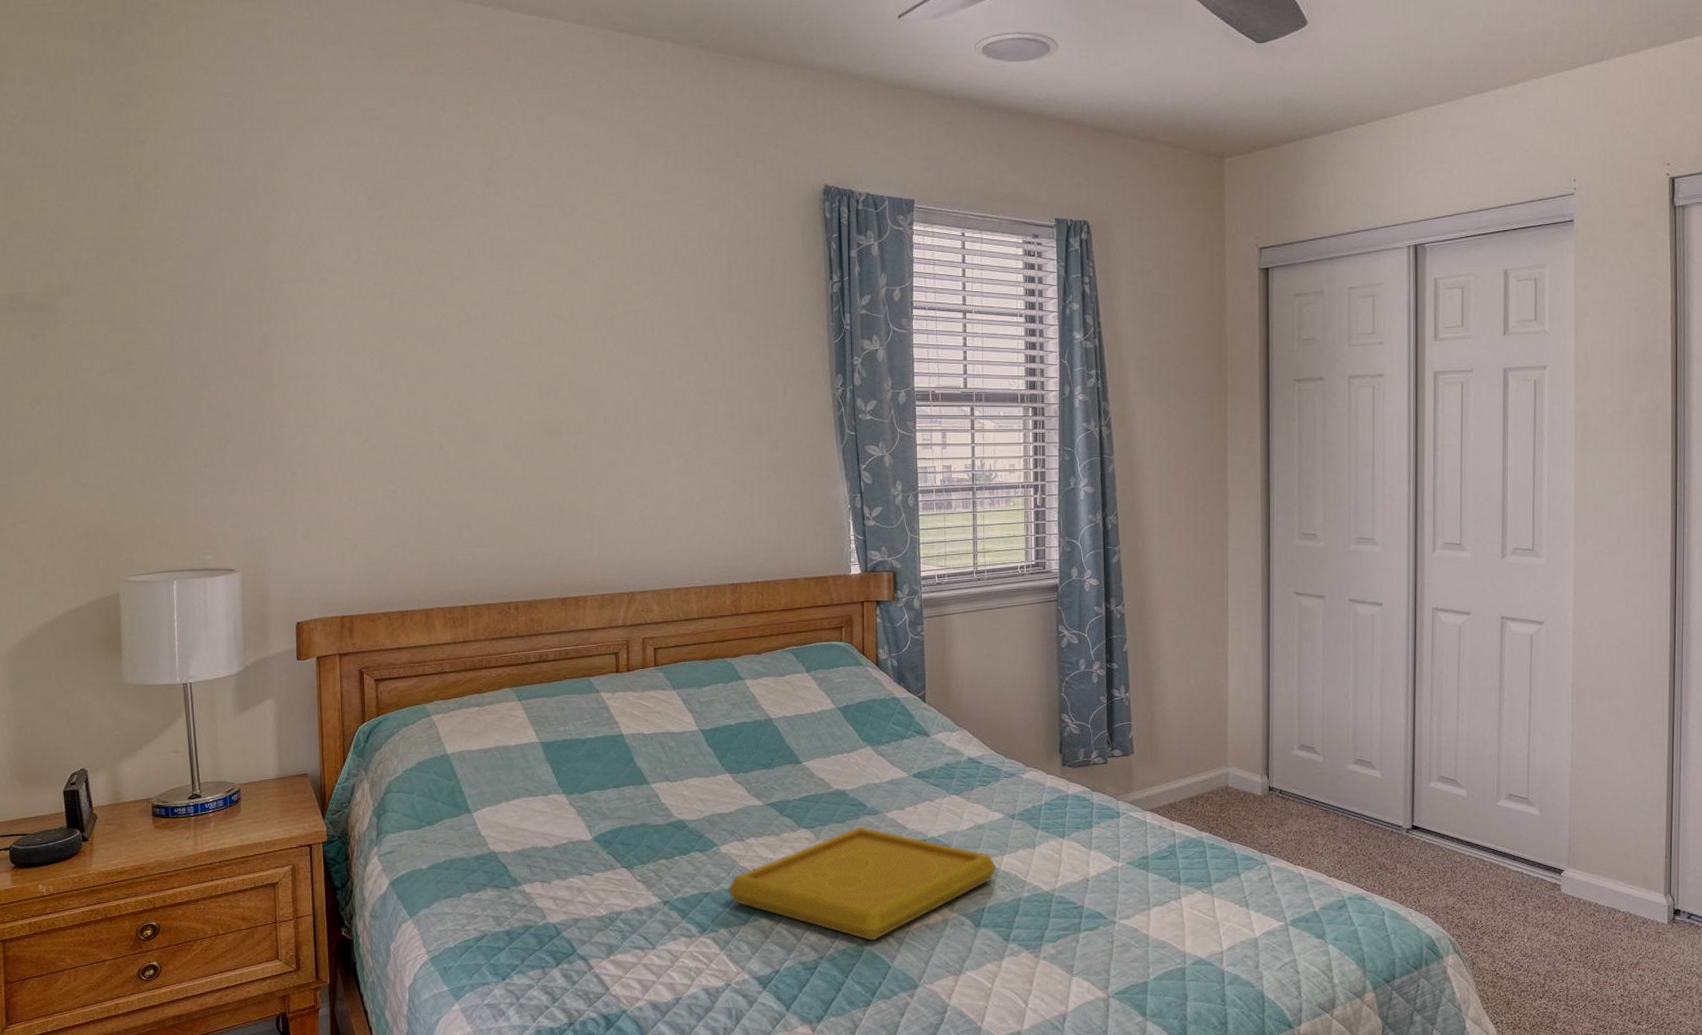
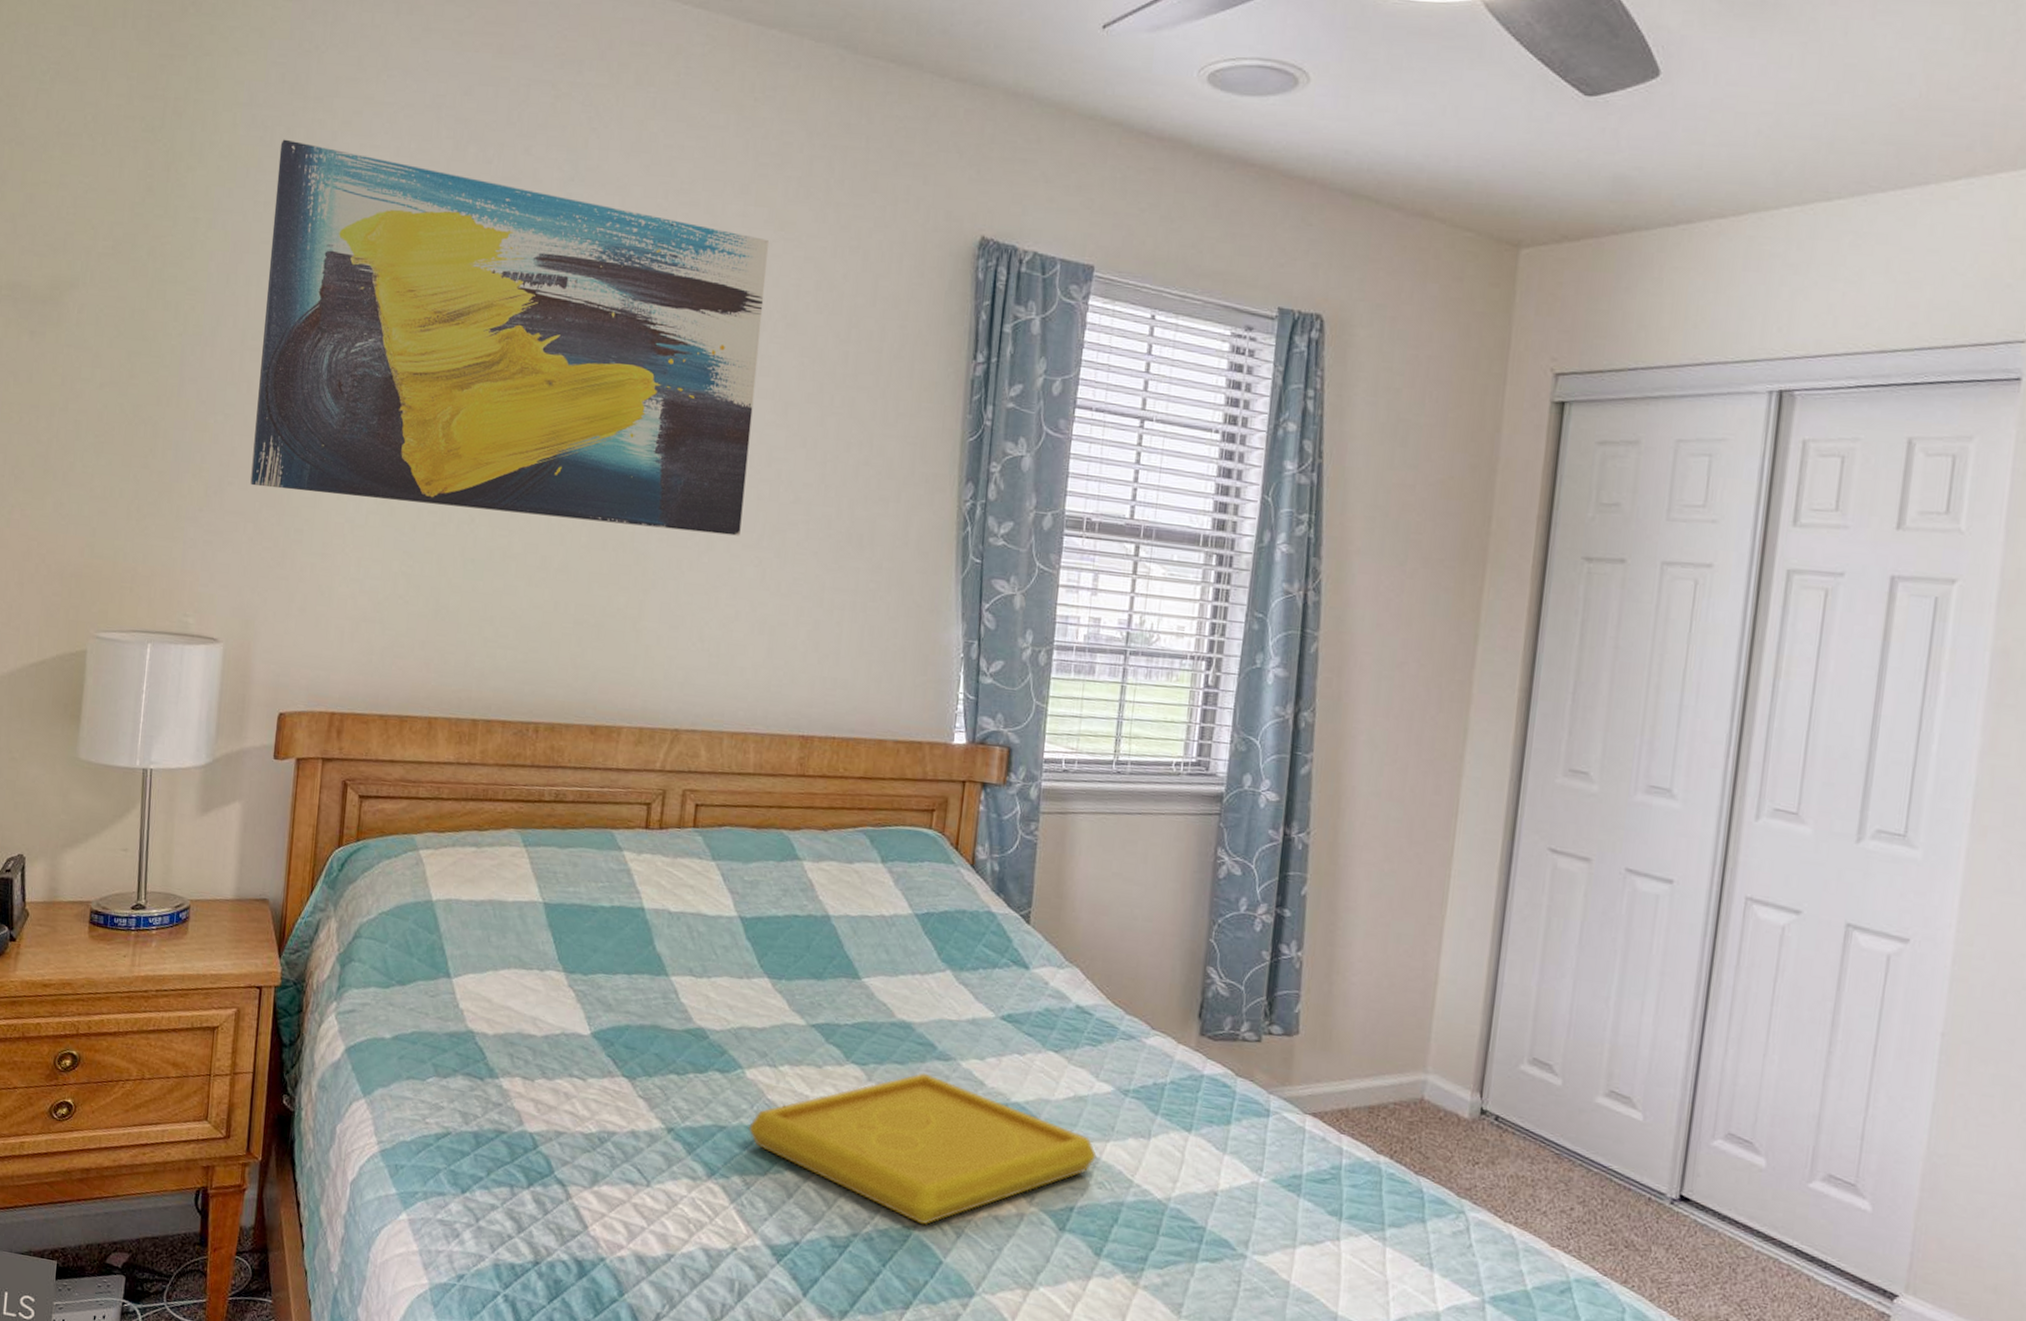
wall art: none [236,155,663,441] -> present [250,139,770,536]

